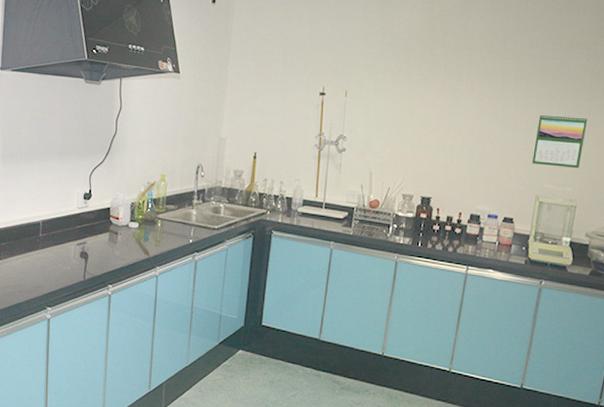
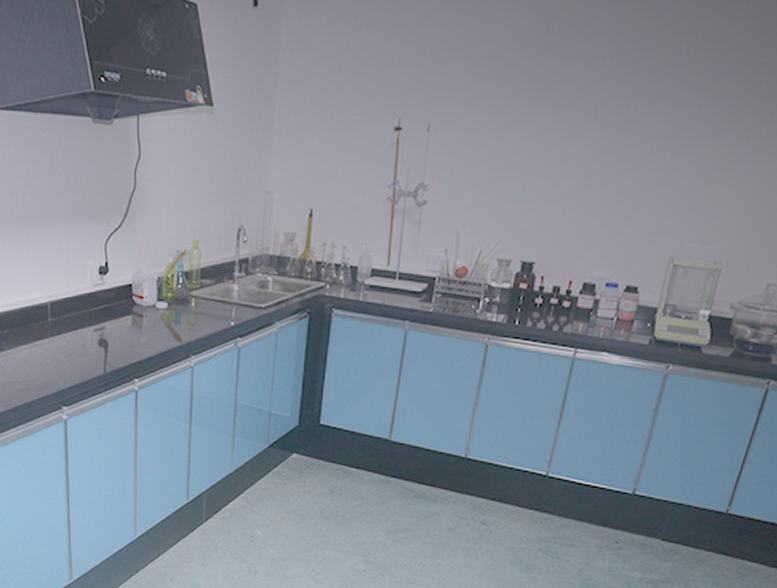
calendar: present [532,114,588,169] -> none [668,148,747,220]

